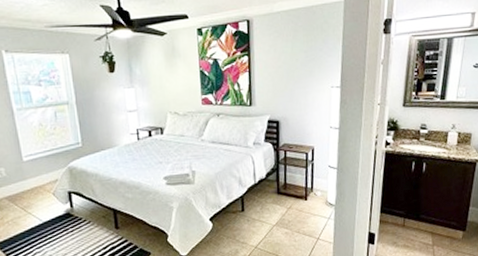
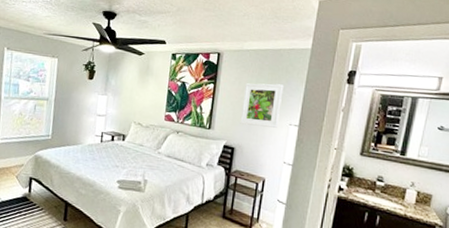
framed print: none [280,45,321,95] -> present [240,83,284,128]

